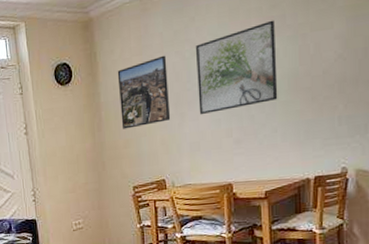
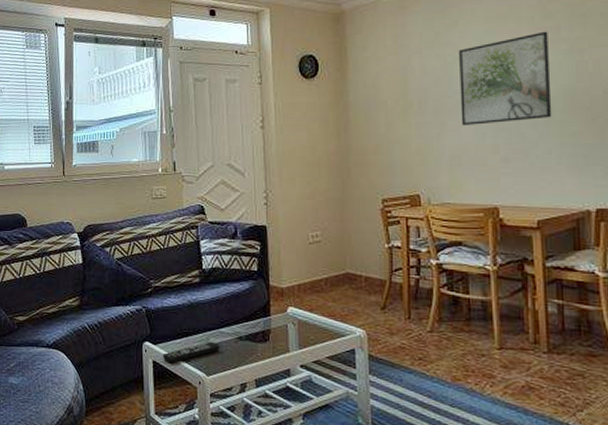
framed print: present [117,55,171,129] -> none [369,57,429,133]

